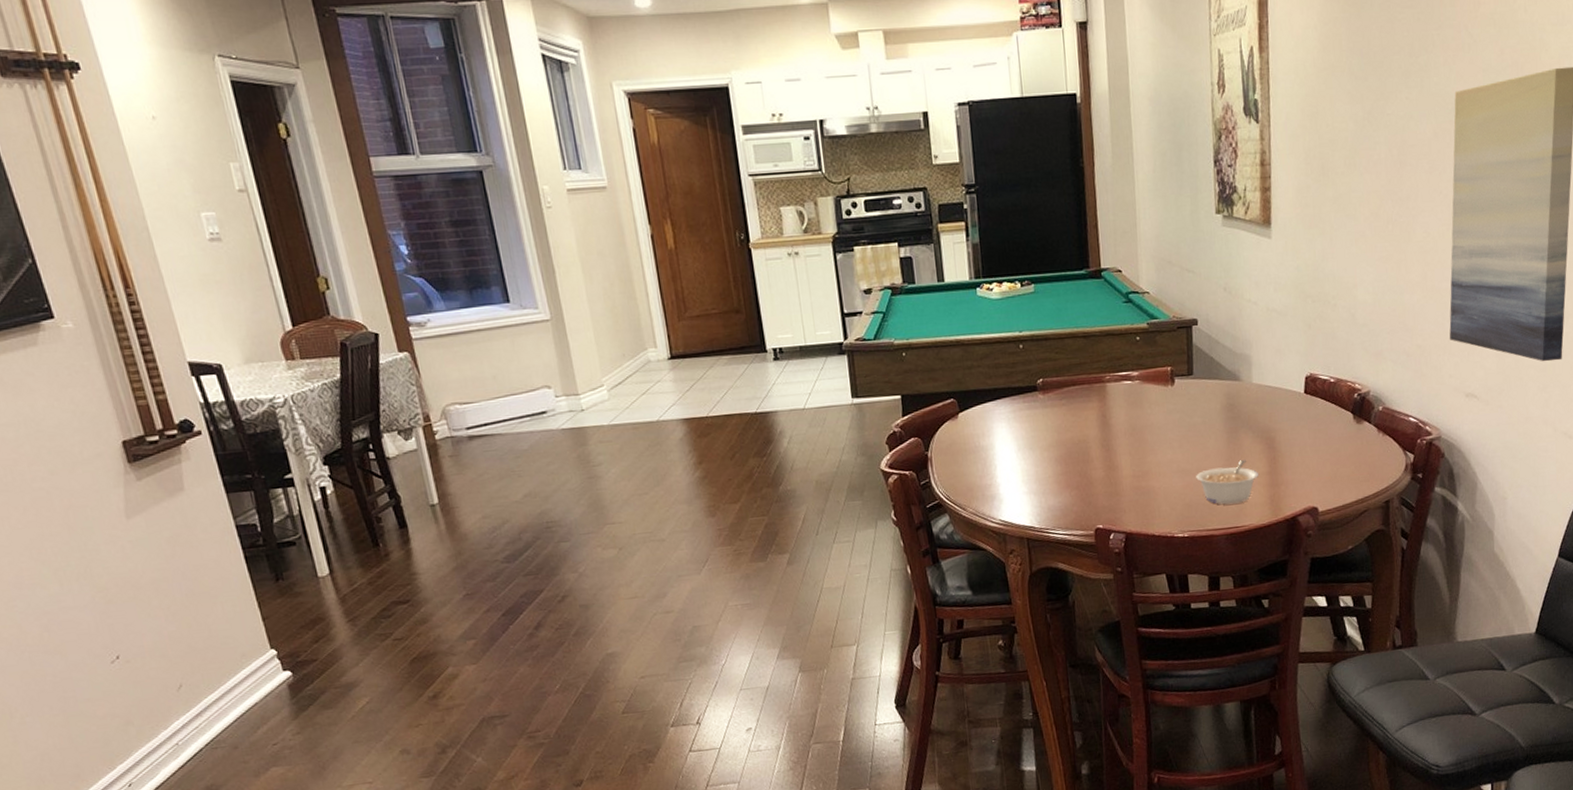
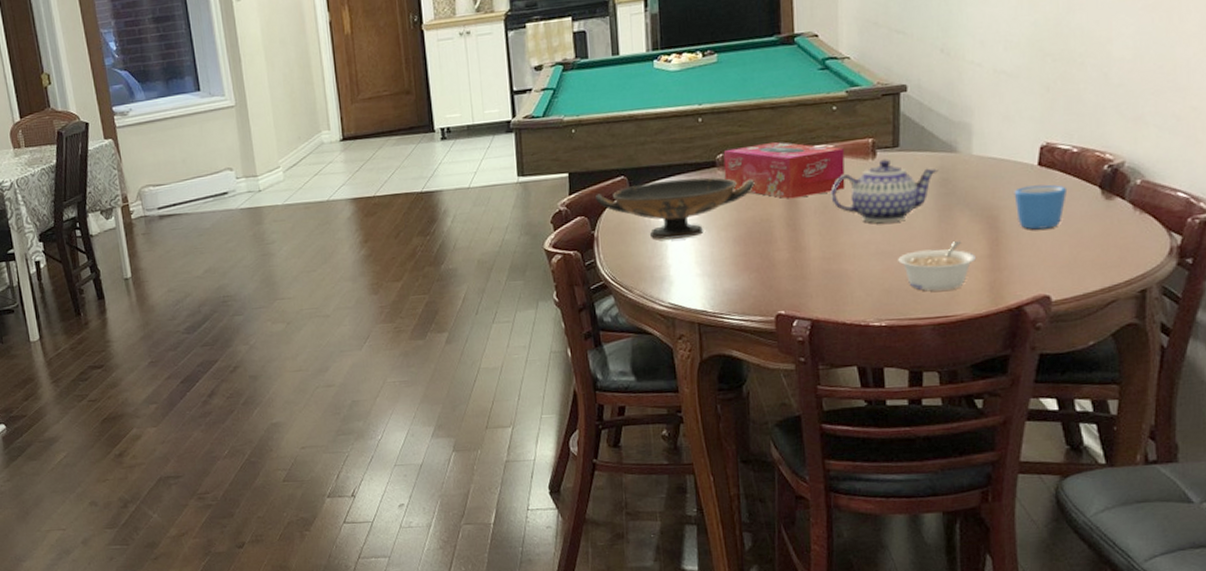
decorative bowl: none [928,400,1072,460] -> present [596,177,755,240]
tissue box: none [1043,369,1150,422] -> present [723,142,846,199]
teapot: none [1137,385,1226,444] -> present [830,159,939,223]
mug: none [1286,410,1327,450] -> present [1014,184,1066,230]

